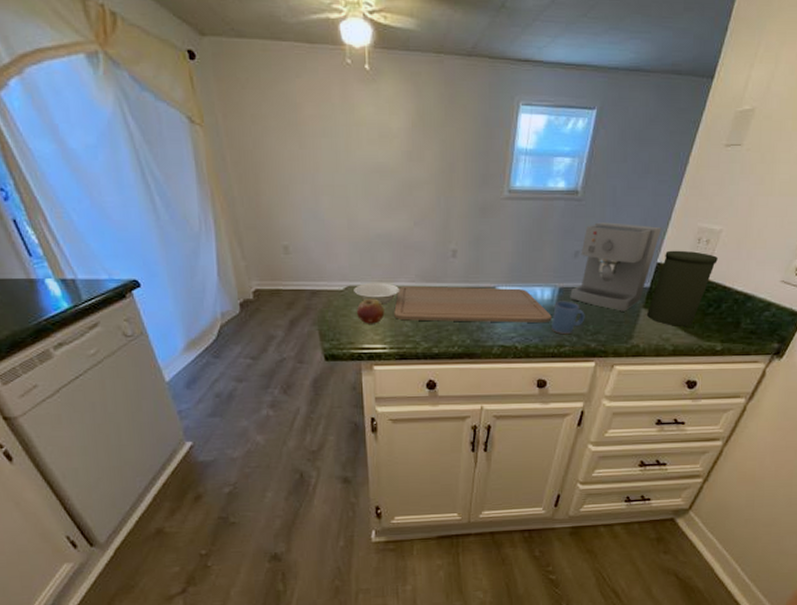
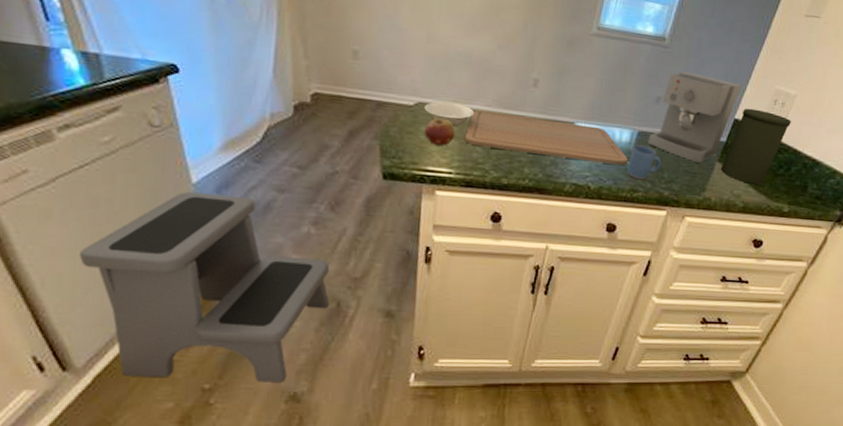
step stool: none [87,388,295,548] -> present [78,191,330,383]

